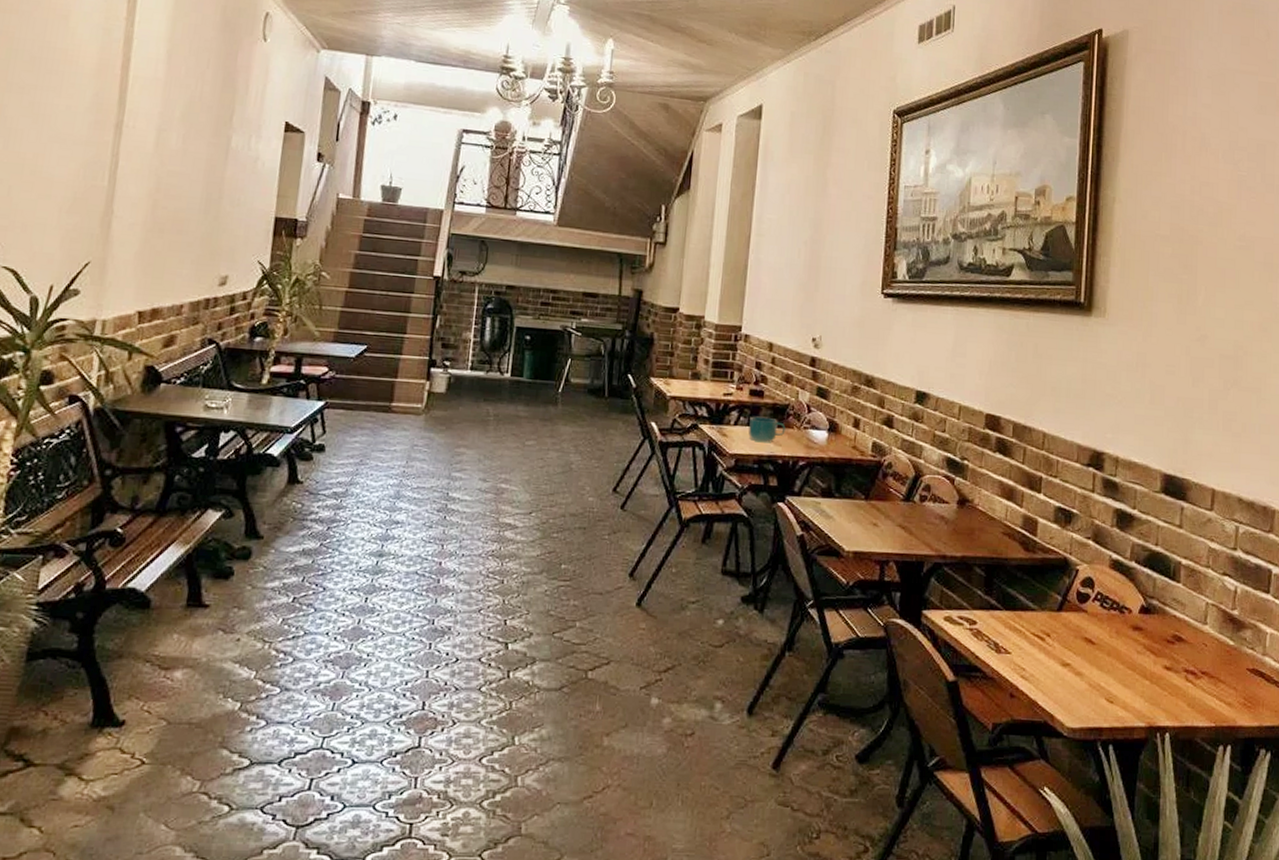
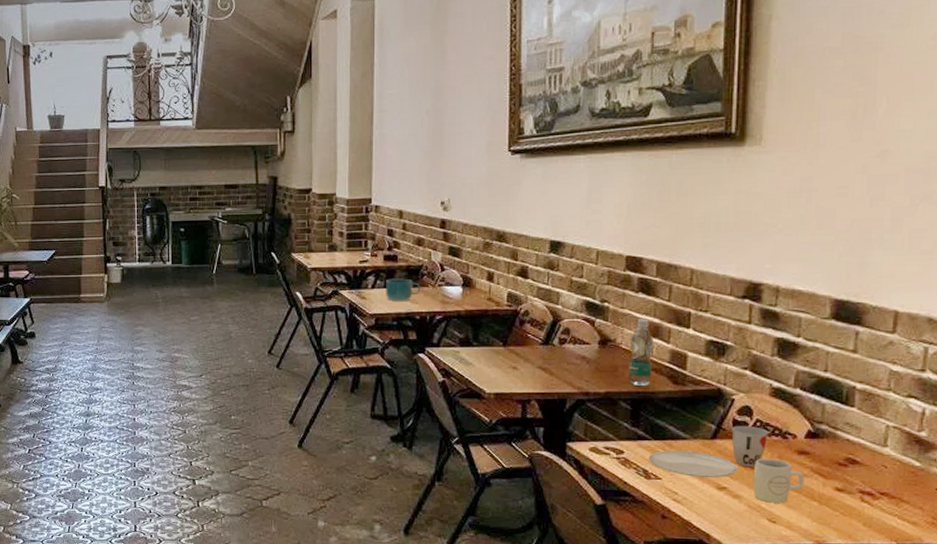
bottle: none [984,480,1008,552] -> present [629,319,653,387]
plate: none [999,622,1081,653] -> present [648,451,739,477]
cup: none [1076,597,1108,643] -> present [732,425,769,468]
mug: none [1093,633,1138,682] -> present [753,458,804,503]

